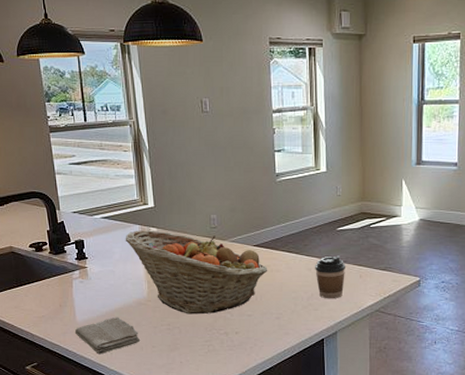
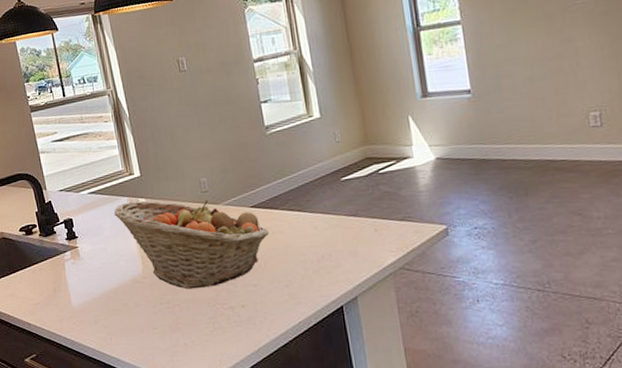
washcloth: present [75,317,141,355] -> none [71,298,140,341]
coffee cup: present [315,256,345,299] -> none [321,209,358,260]

